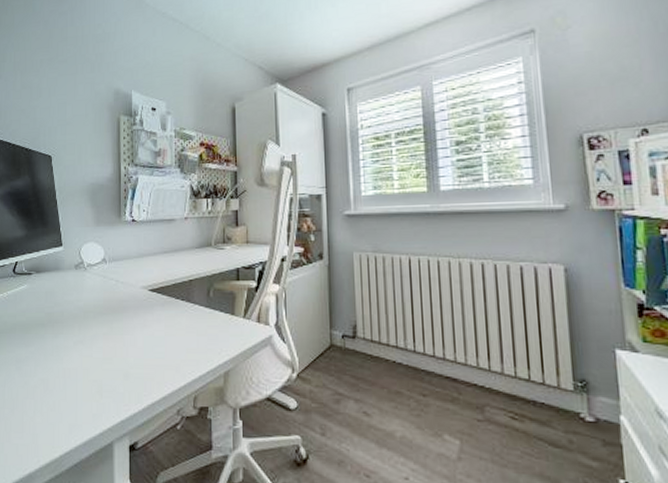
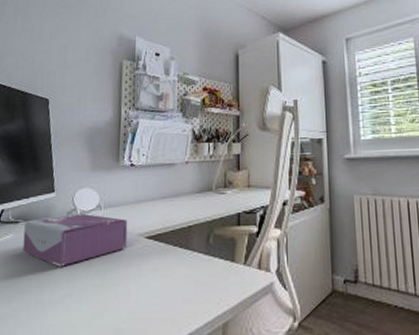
tissue box: none [37,267,132,316] -> present [22,214,128,267]

